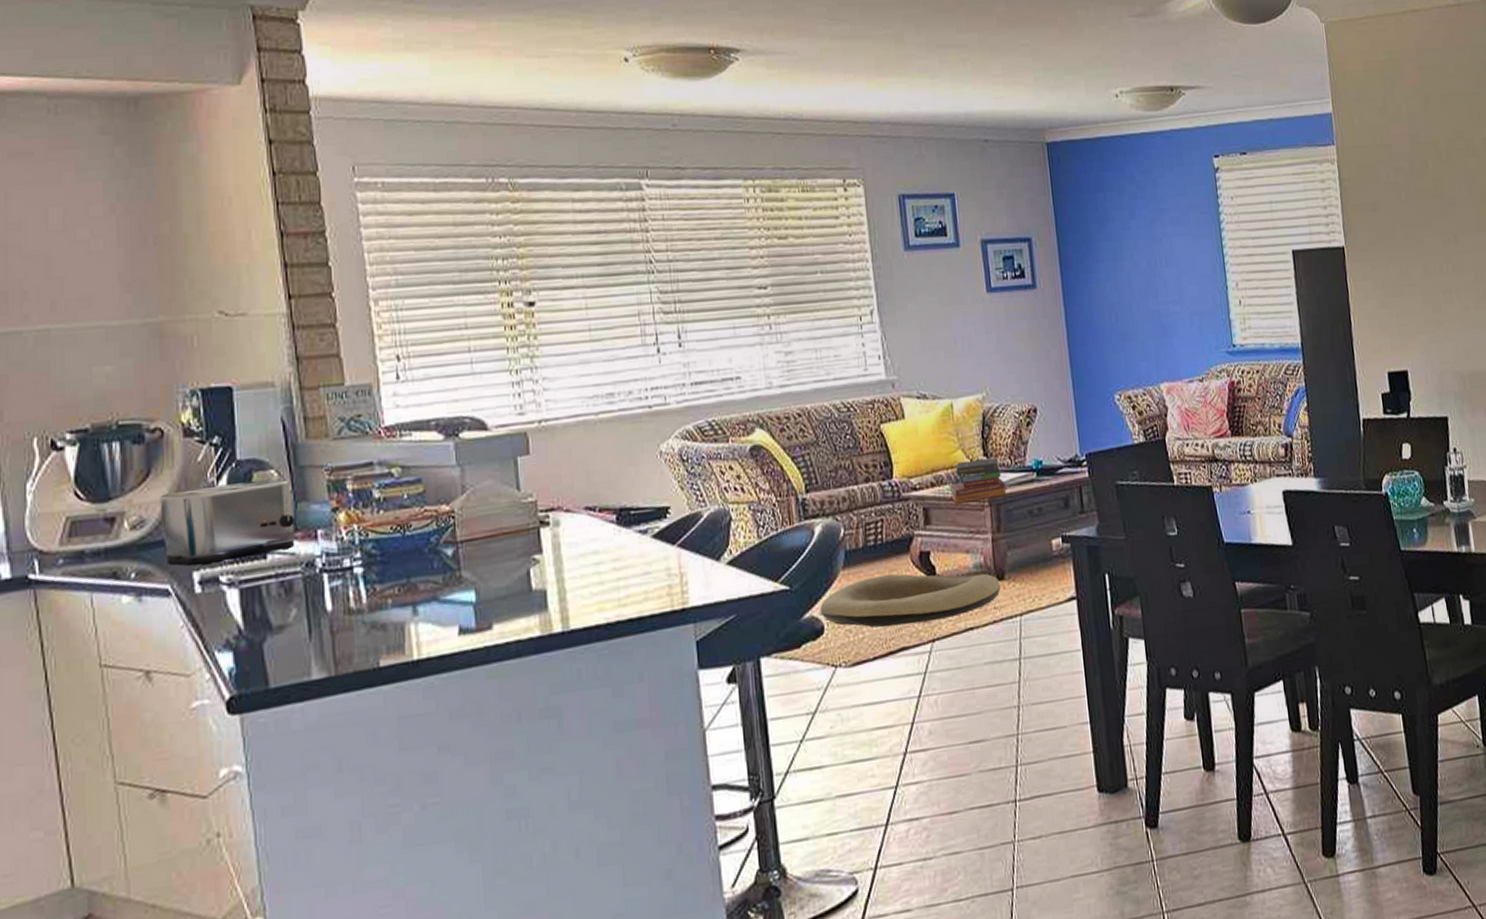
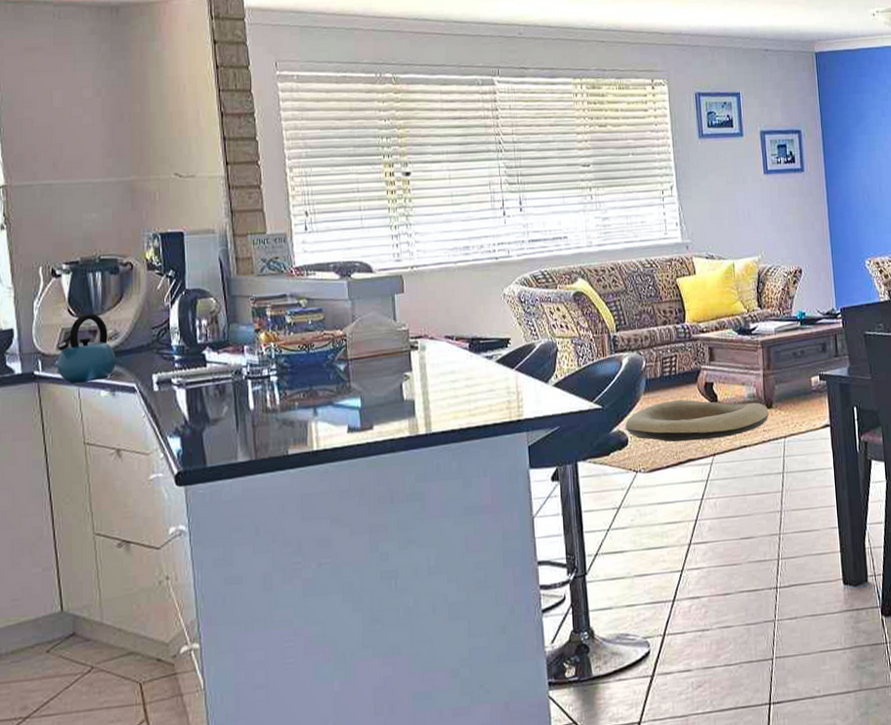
kettle: none [59,496,142,587] -> present [57,314,116,383]
toaster: present [160,479,295,567] -> none [129,305,228,370]
books: present [948,457,1007,504] -> none [729,309,776,345]

